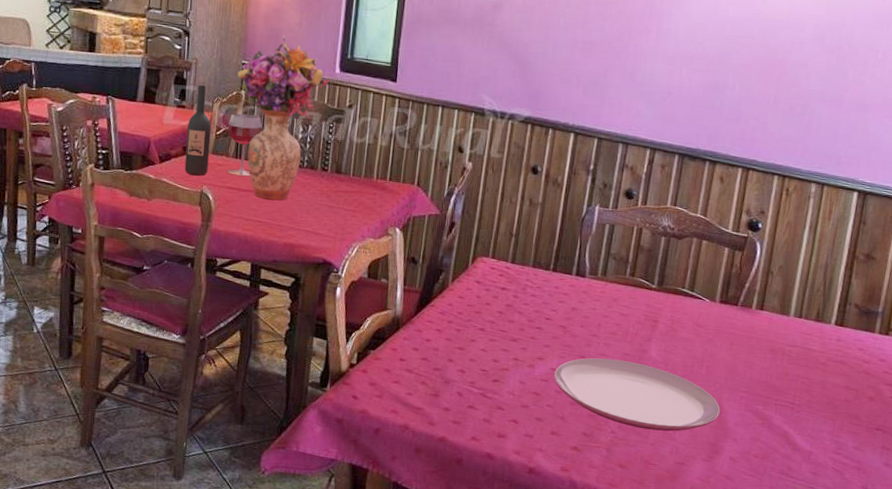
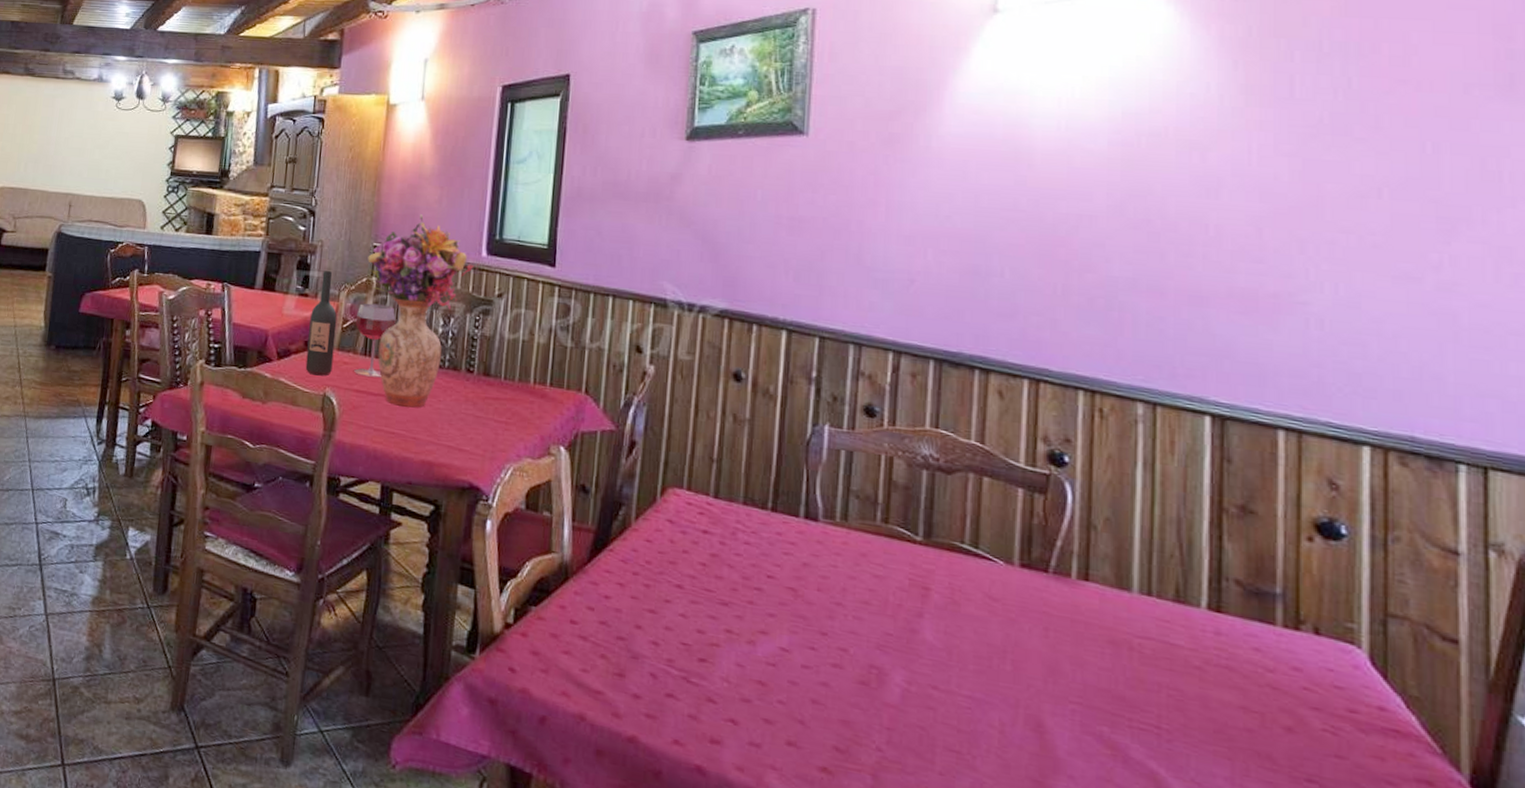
plate: present [554,358,720,432] -> none [785,636,1042,757]

